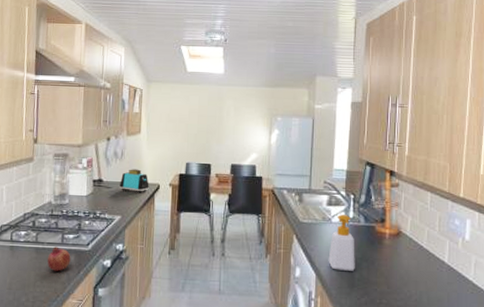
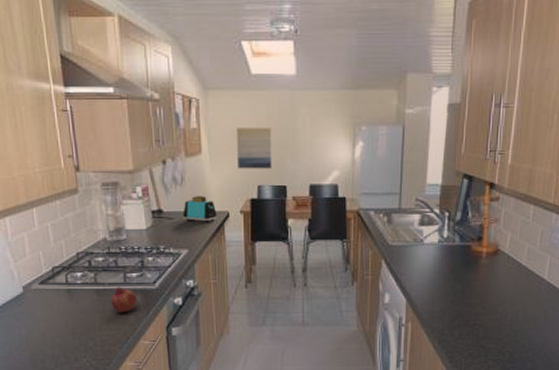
wall art: none [170,114,201,149] -> present [237,128,273,169]
soap bottle: present [328,214,355,271] -> none [419,235,449,294]

